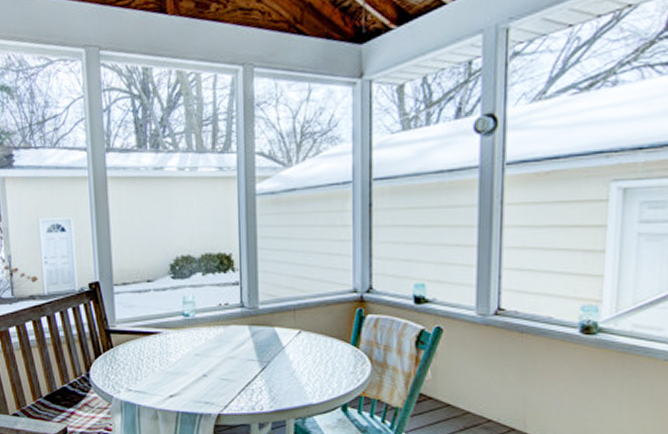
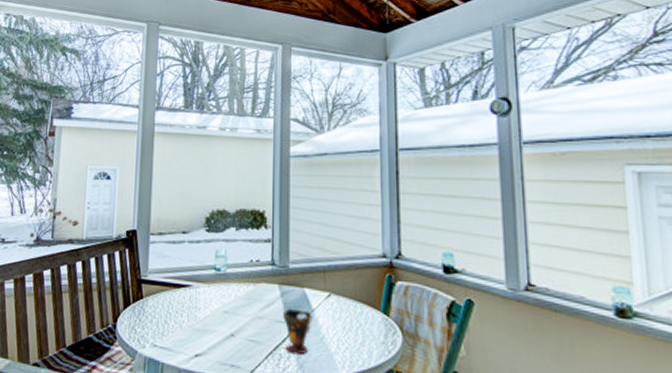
cup: none [254,348,283,388] -> present [283,309,313,354]

